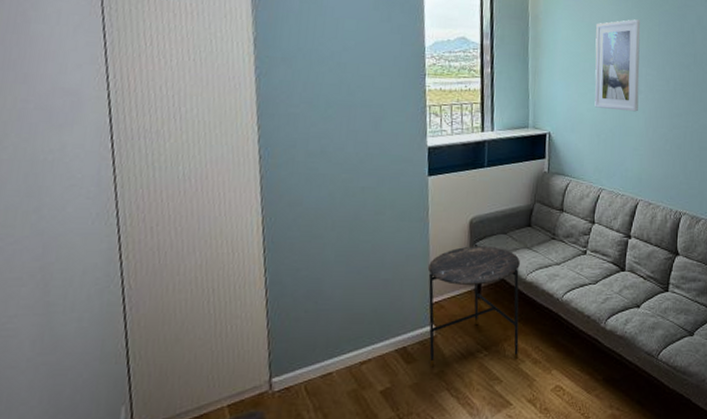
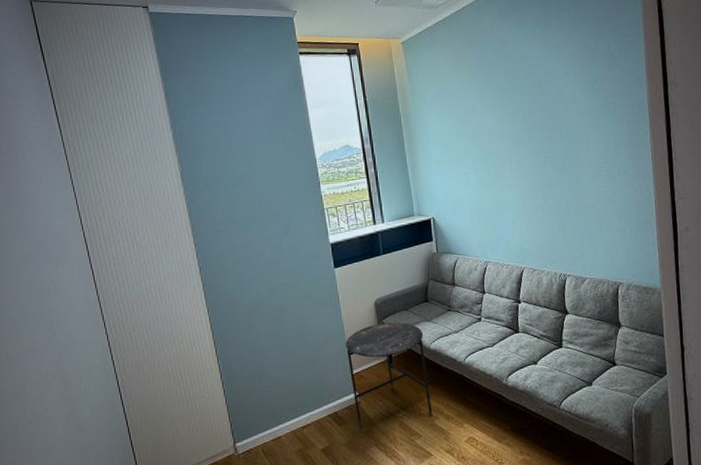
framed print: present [594,19,641,112] -> none [463,103,512,190]

